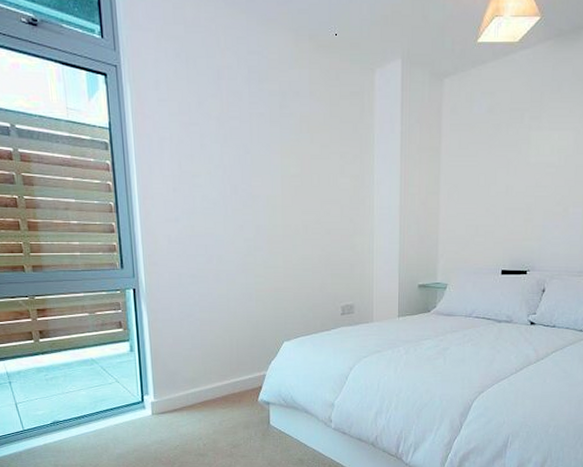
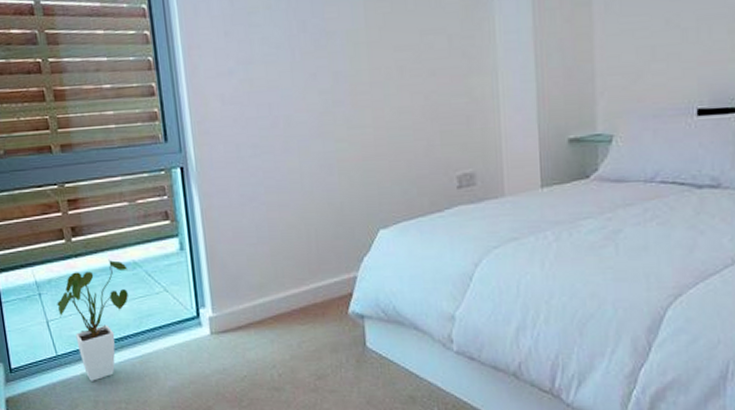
house plant: none [25,356,86,450] -> present [57,259,128,381]

